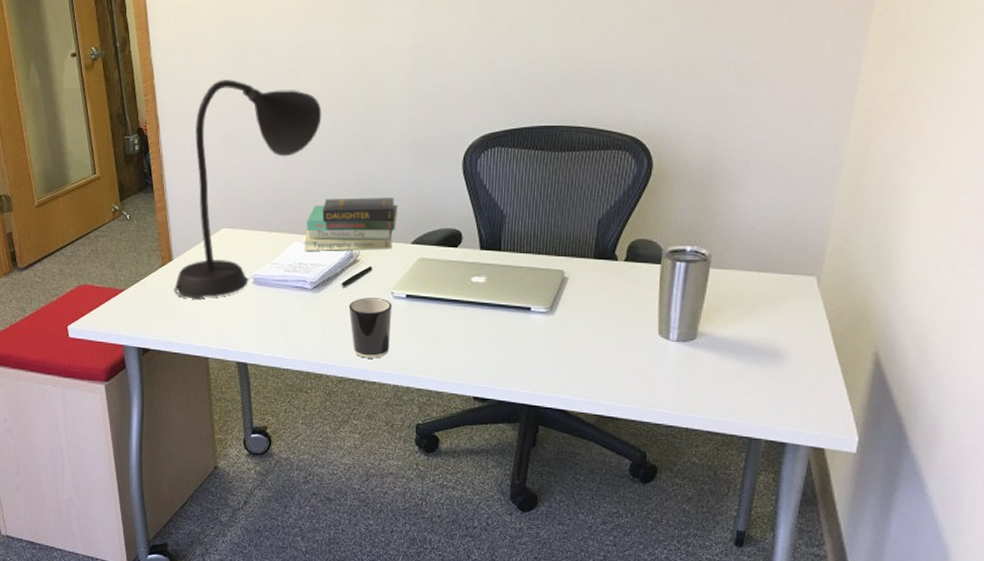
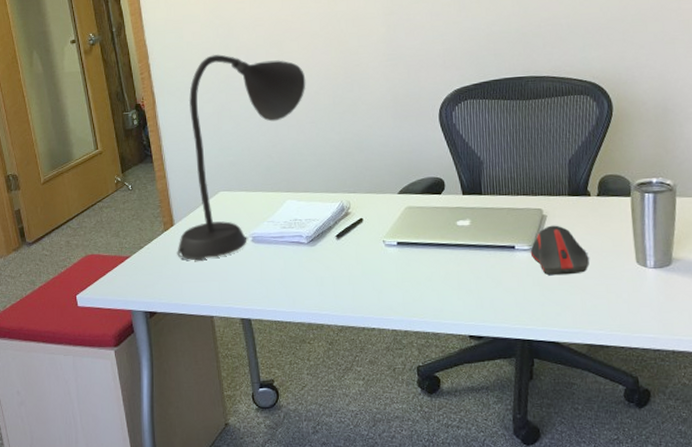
books: present [304,198,398,251] -> none [297,152,383,207]
mug: present [348,298,392,359] -> none [344,247,386,306]
computer mouse: none [546,288,608,342] -> present [530,225,589,276]

